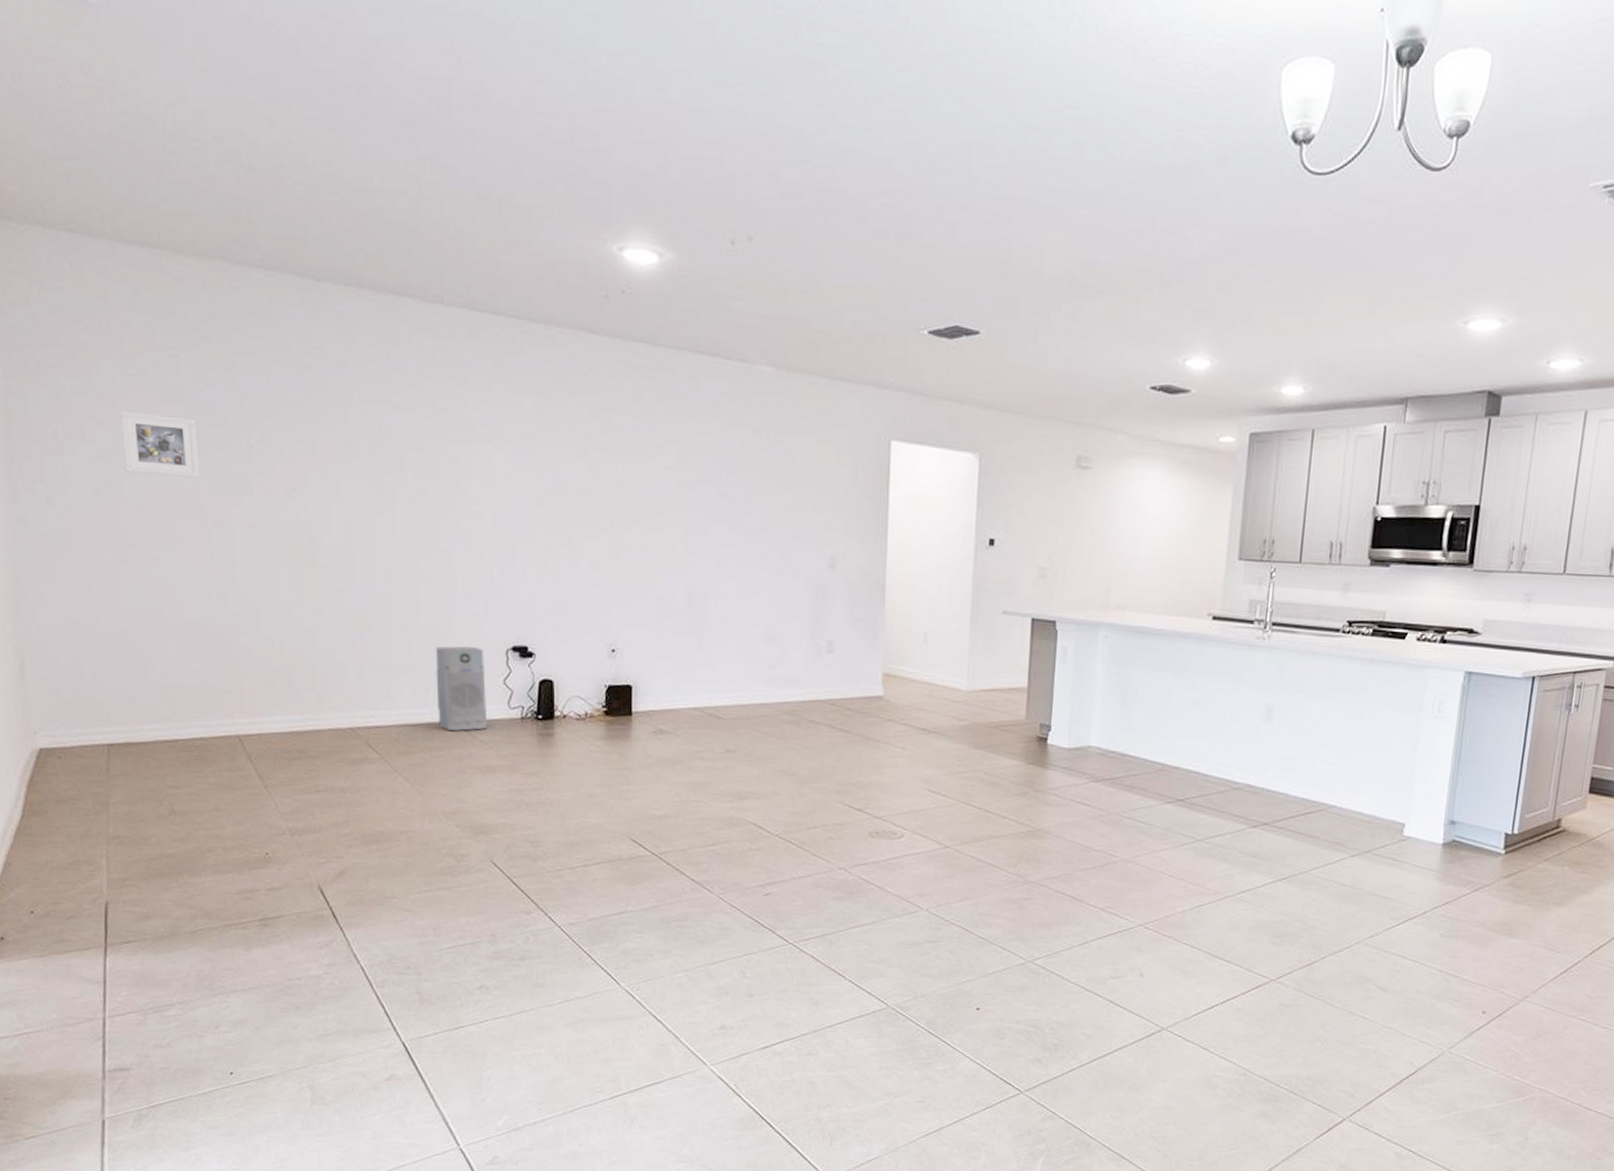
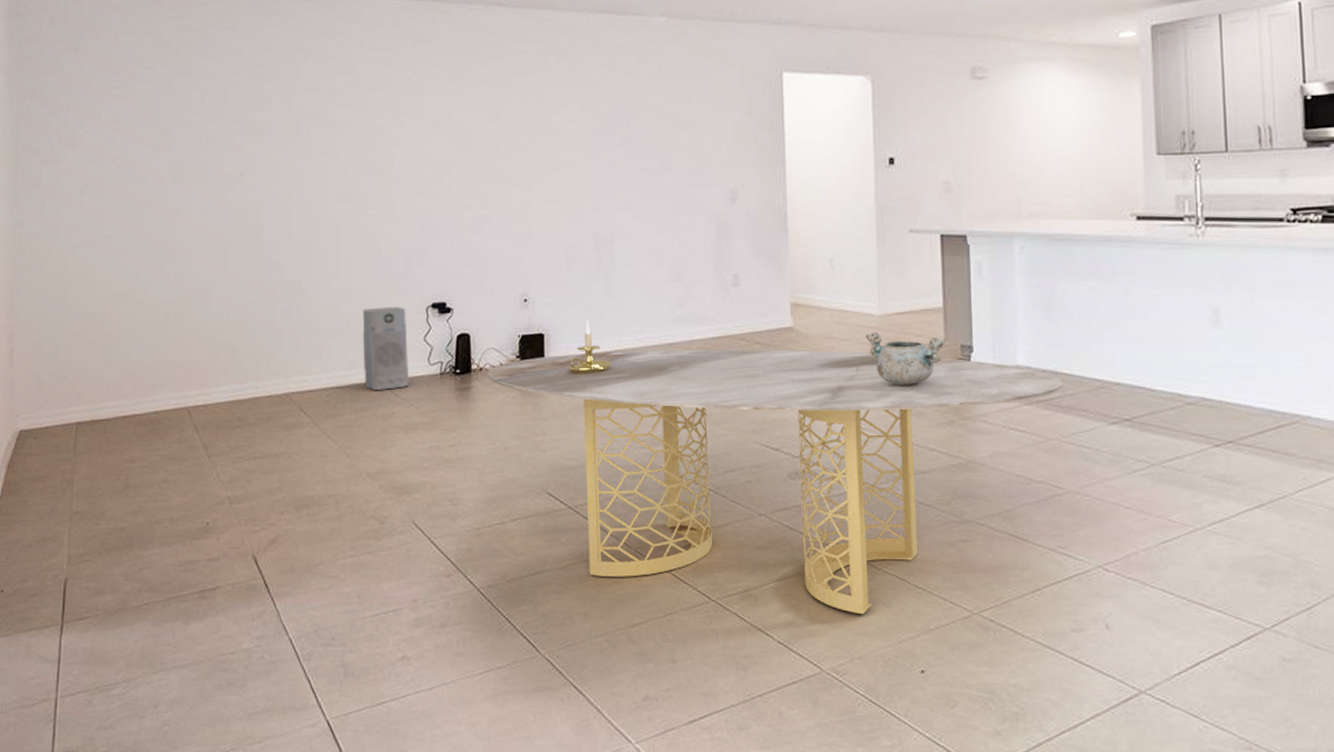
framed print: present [121,410,200,478] -> none [105,119,166,172]
dining table: none [571,707,1129,960] -> present [487,348,1064,615]
candle holder: none [655,675,702,729] -> present [567,320,612,375]
decorative bowl: none [952,706,1026,759] -> present [865,332,945,386]

